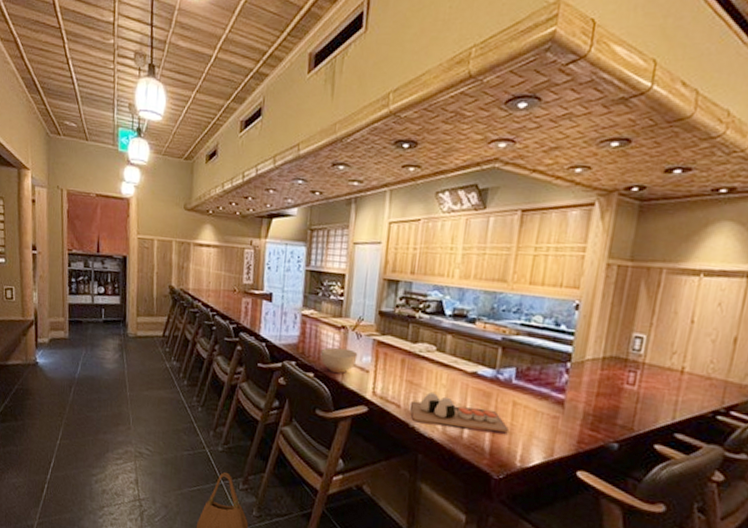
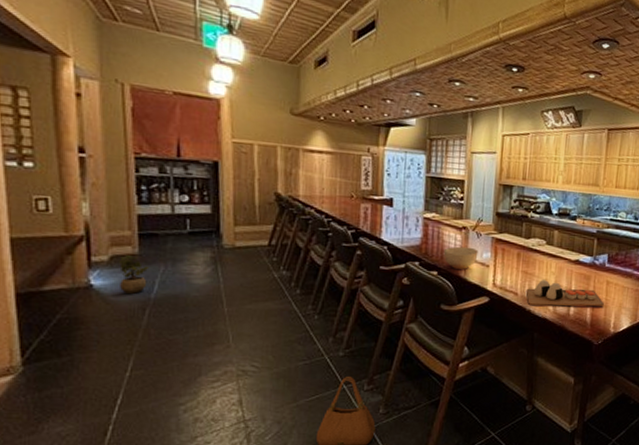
potted plant: none [55,339,74,373] -> present [119,255,148,295]

